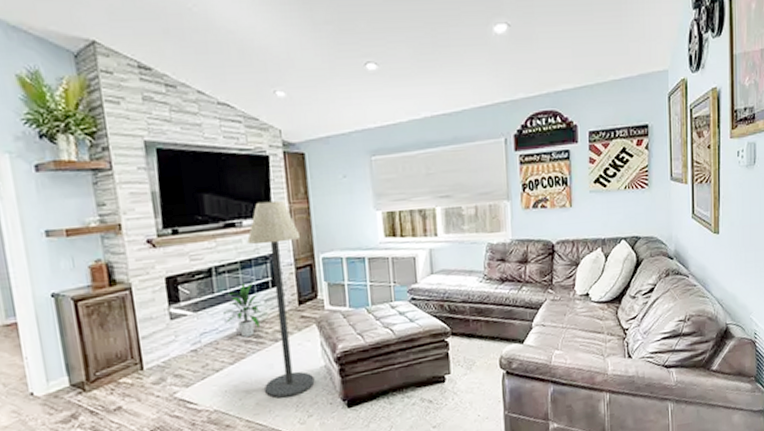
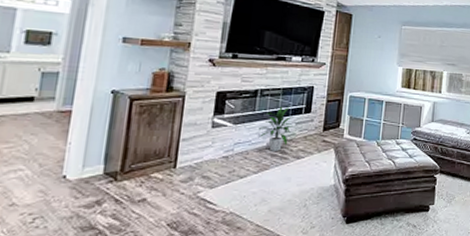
floor lamp: present [247,200,315,399] -> none [279,44,336,208]

